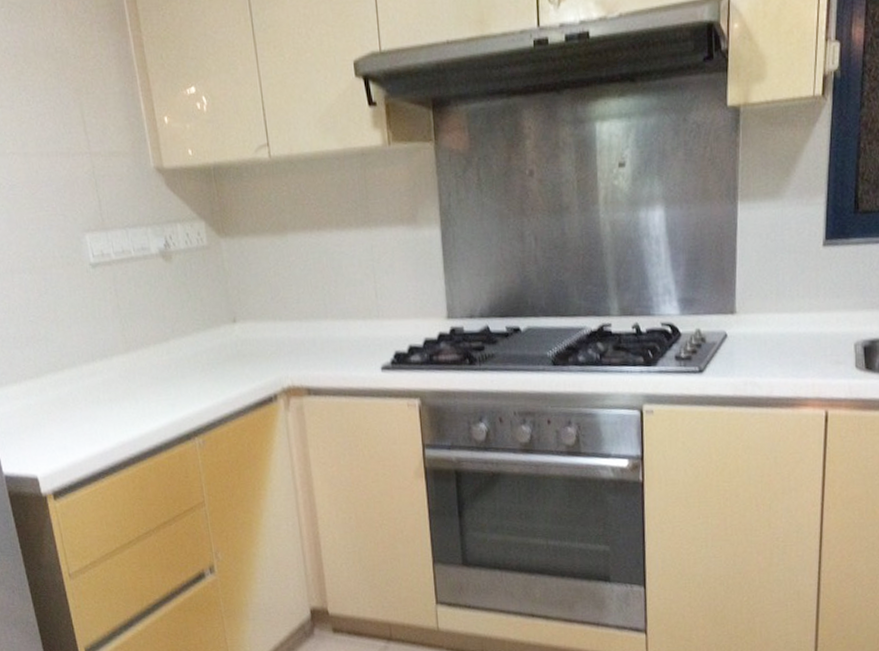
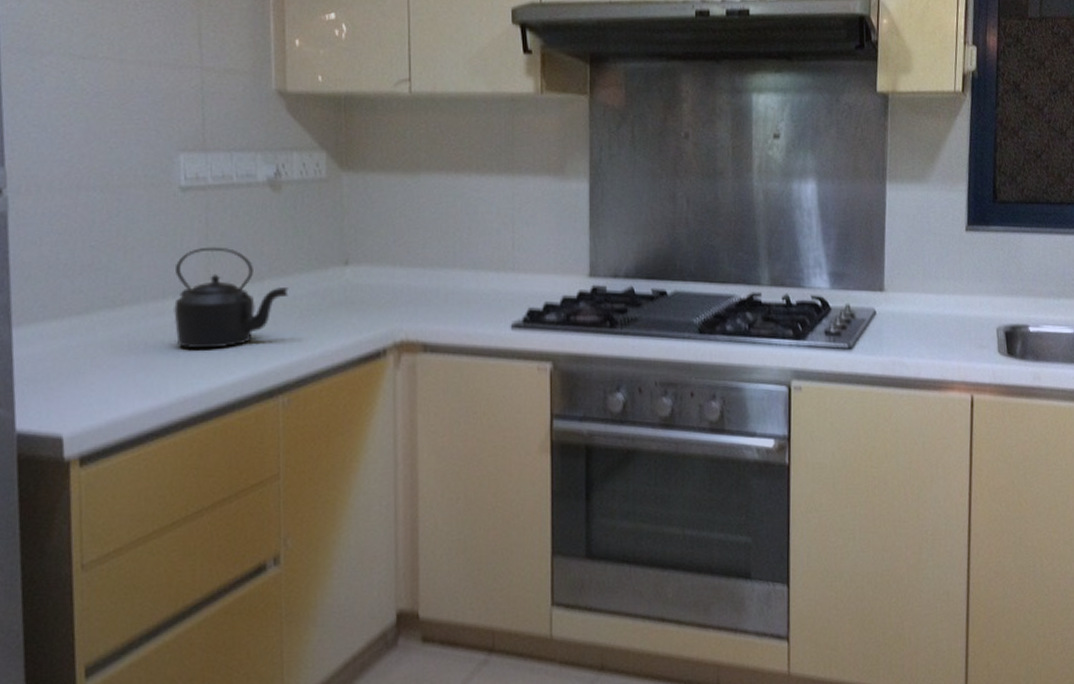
kettle: none [97,314,191,402] -> present [174,247,289,349]

